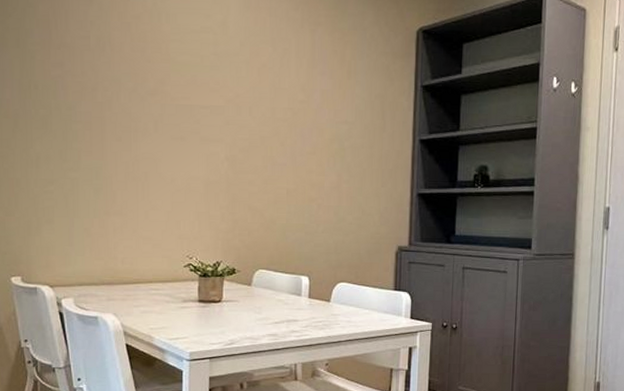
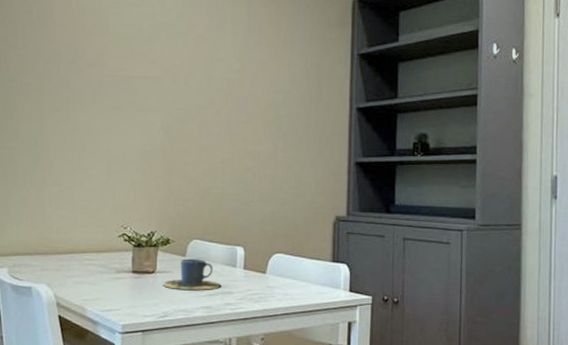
cup: none [229,288,287,319] -> present [163,258,222,291]

